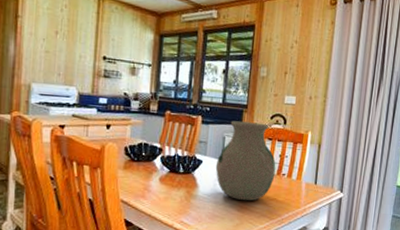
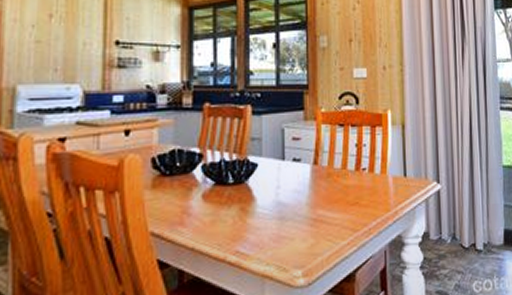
vase: present [215,121,276,201] -> none [275,106,353,211]

